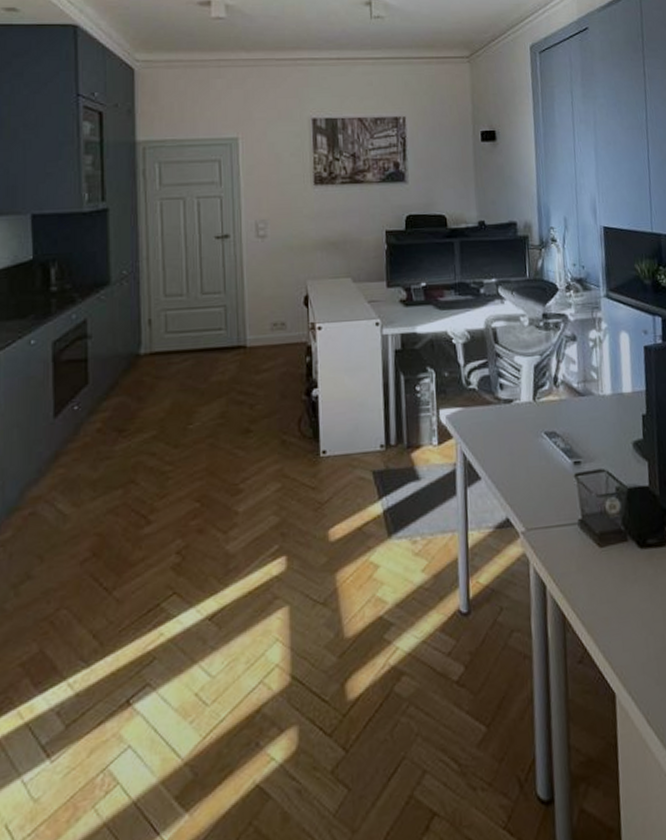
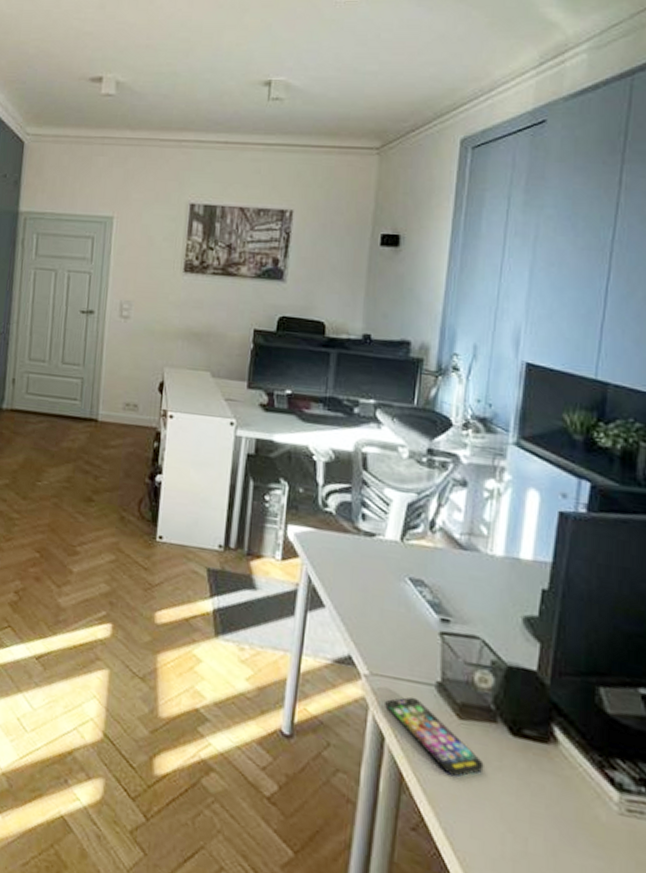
smartphone: none [542,539,624,602] -> present [385,697,484,777]

